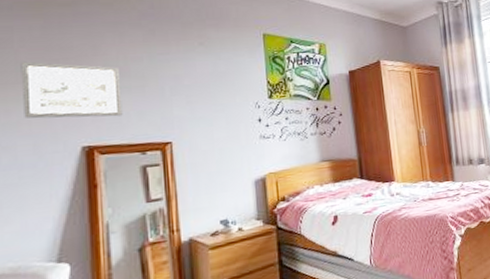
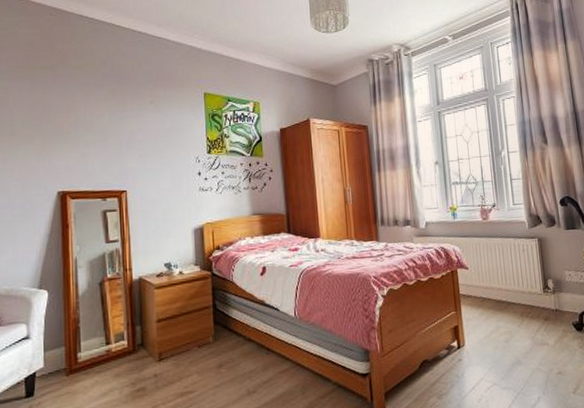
picture frame: present [20,61,123,118] -> none [14,117,89,167]

